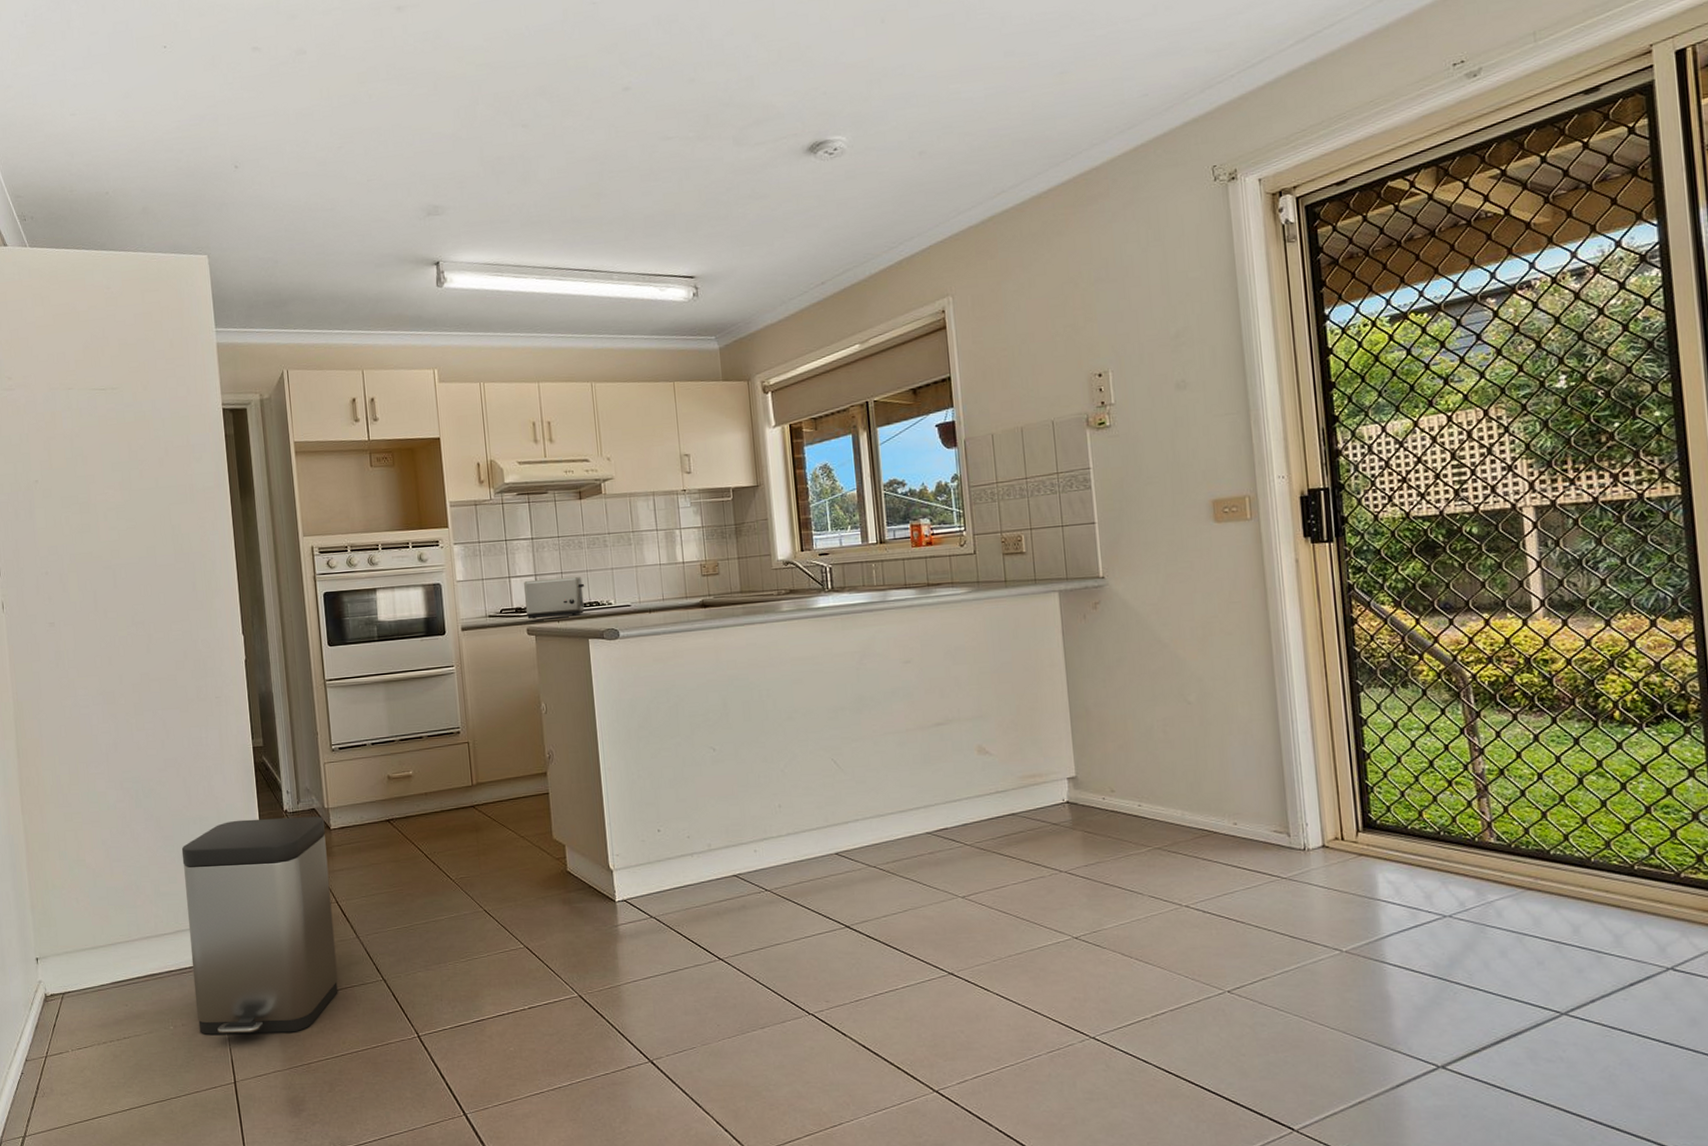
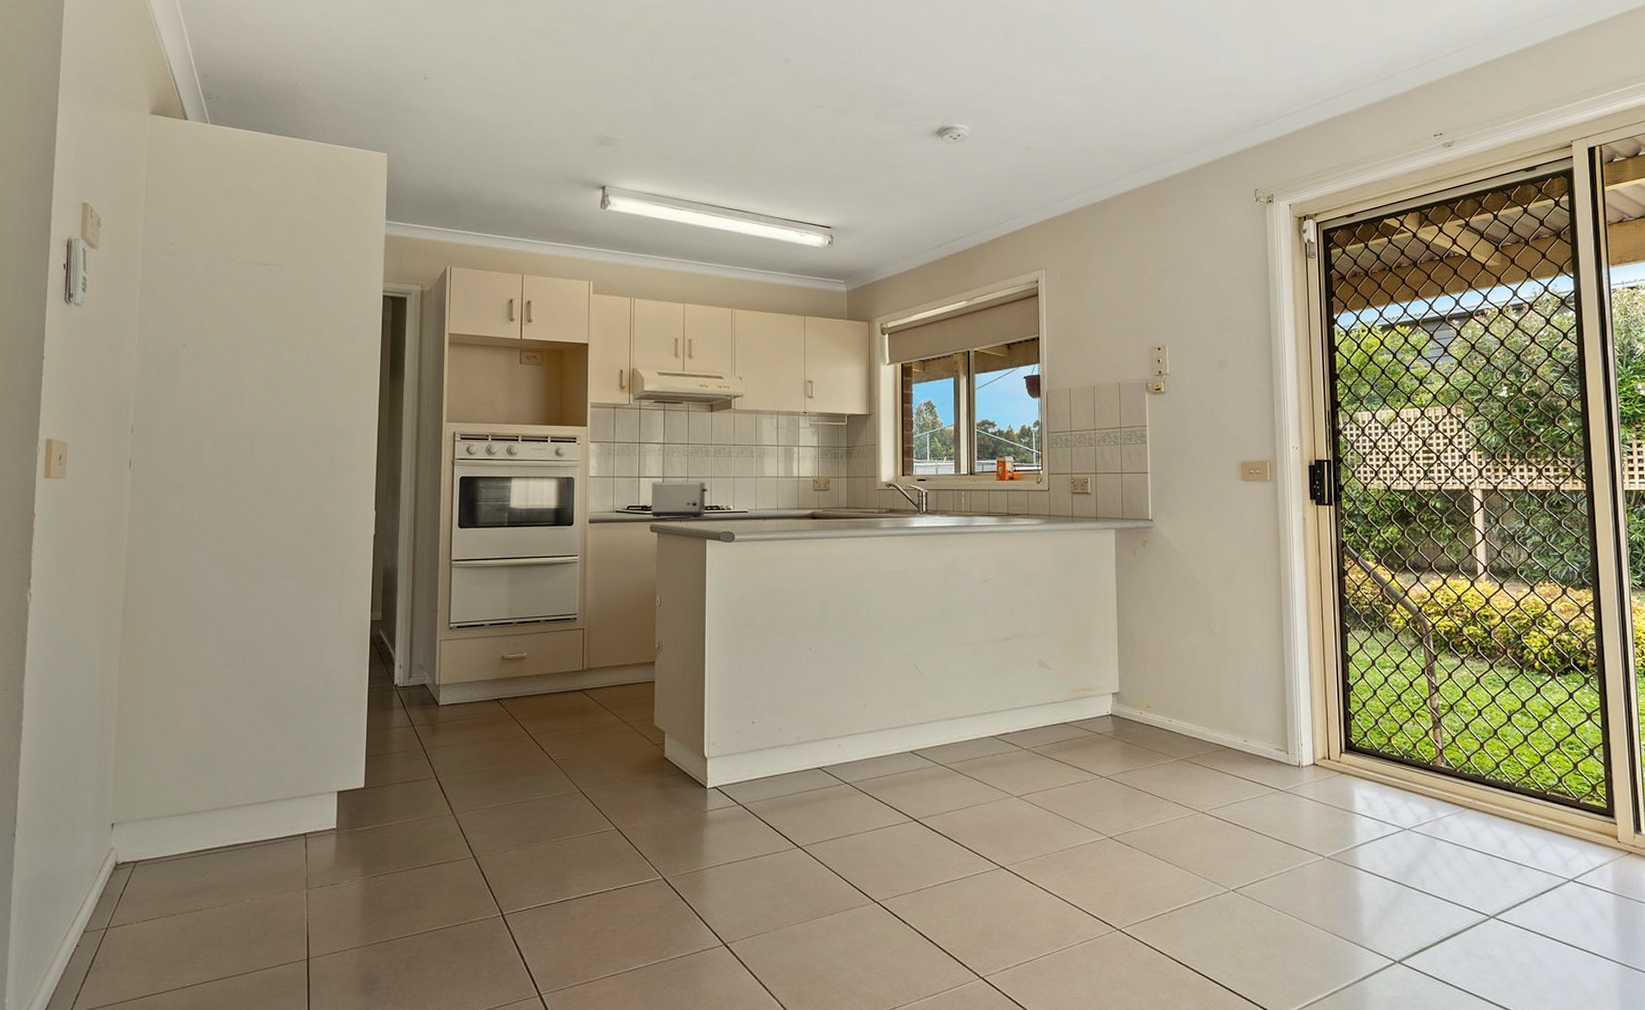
pedal bin: present [181,816,338,1035] -> none [277,691,434,908]

